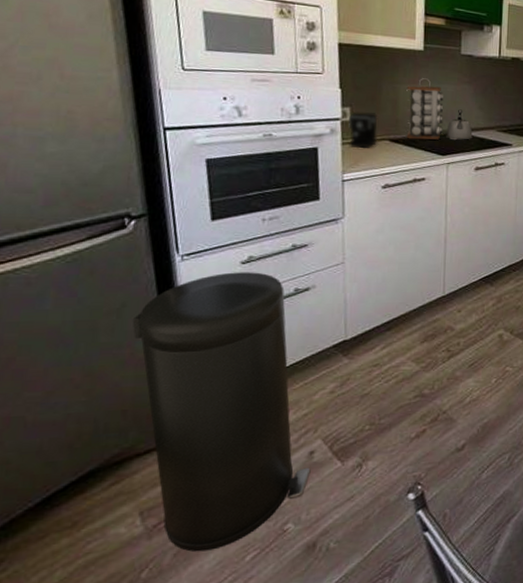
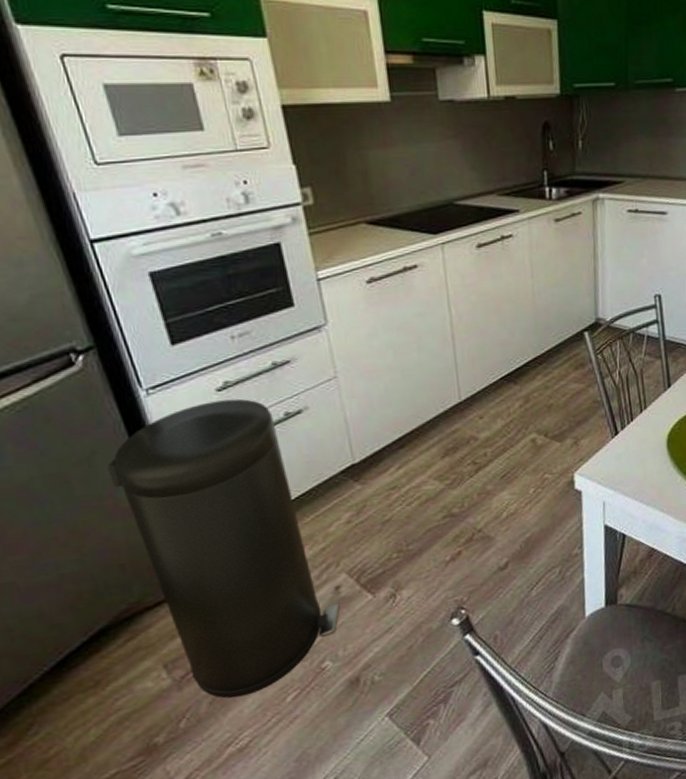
coffee maker: present [348,112,410,149] -> none [312,190,392,238]
spice rack: present [405,77,444,141] -> none [376,136,431,219]
kettle: present [446,109,473,141] -> none [434,173,468,214]

